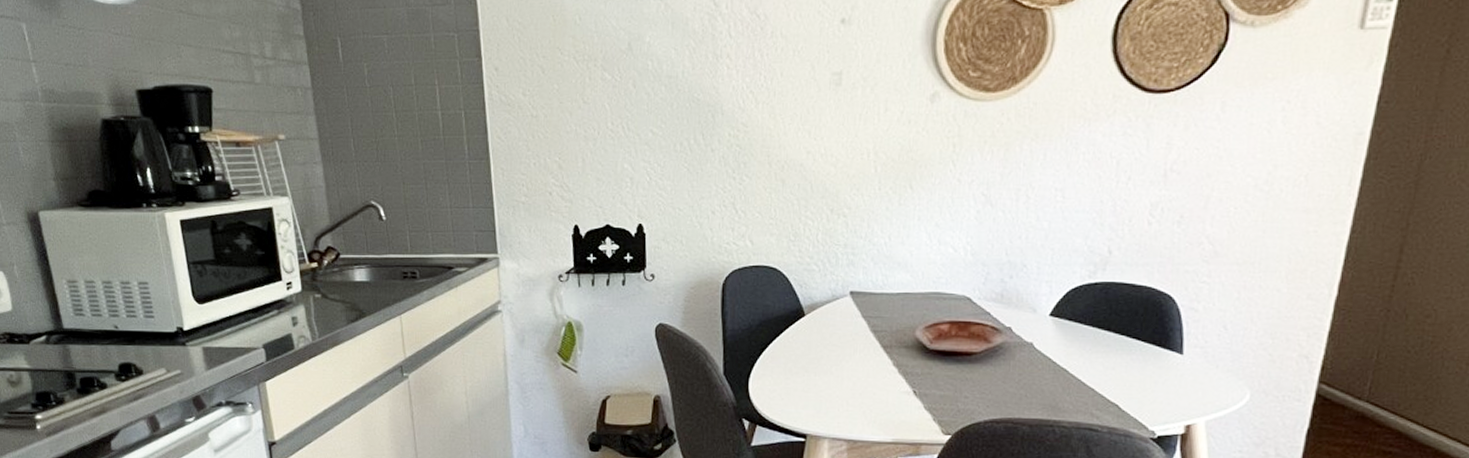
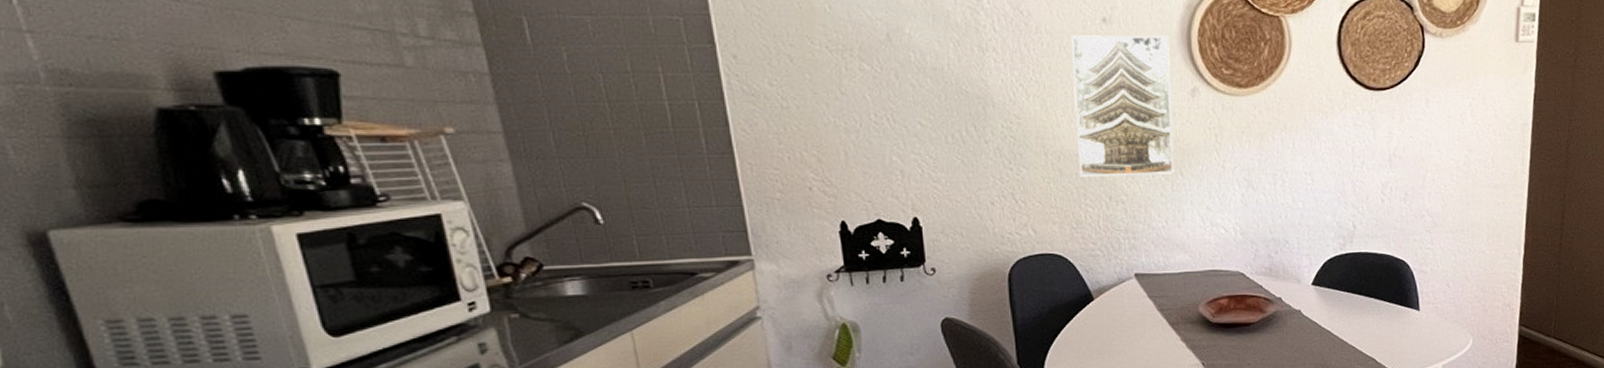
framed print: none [802,35,911,188] -> present [1071,35,1174,177]

